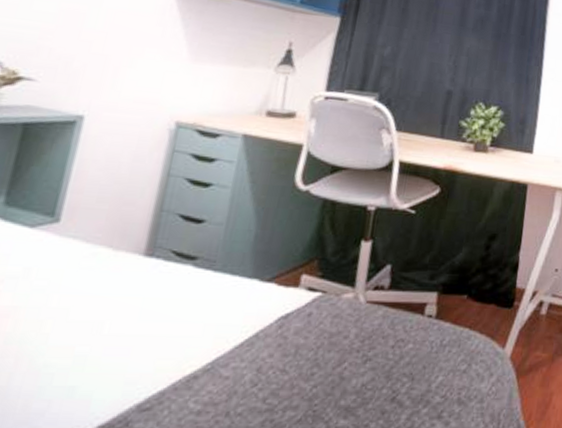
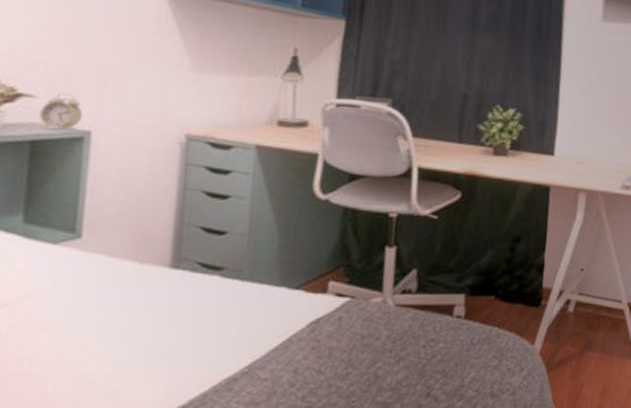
alarm clock: none [35,77,79,113] -> present [39,92,83,129]

